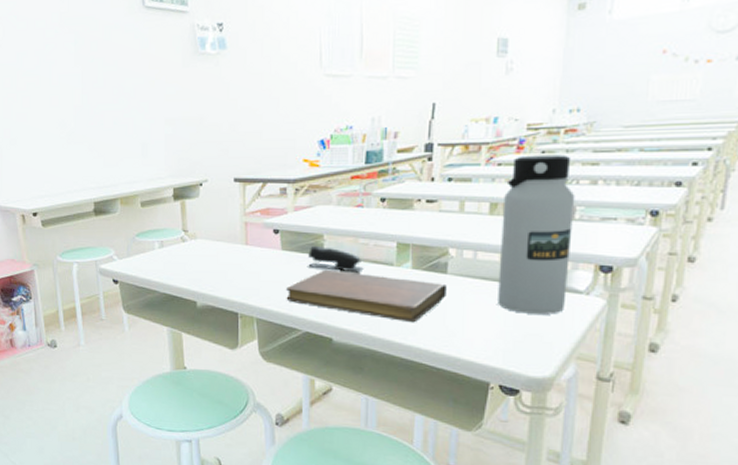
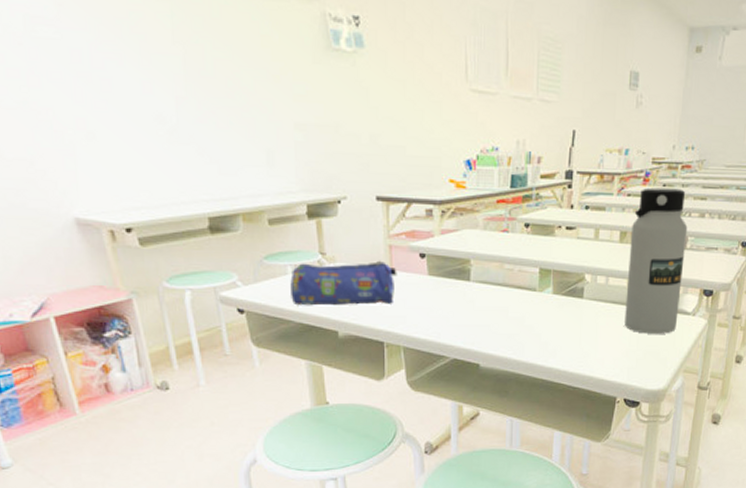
pencil case: none [157,236,252,279] -> present [290,260,397,306]
notebook: present [286,269,447,323] -> none [434,295,583,346]
stapler: present [308,245,364,271] -> none [455,270,509,297]

